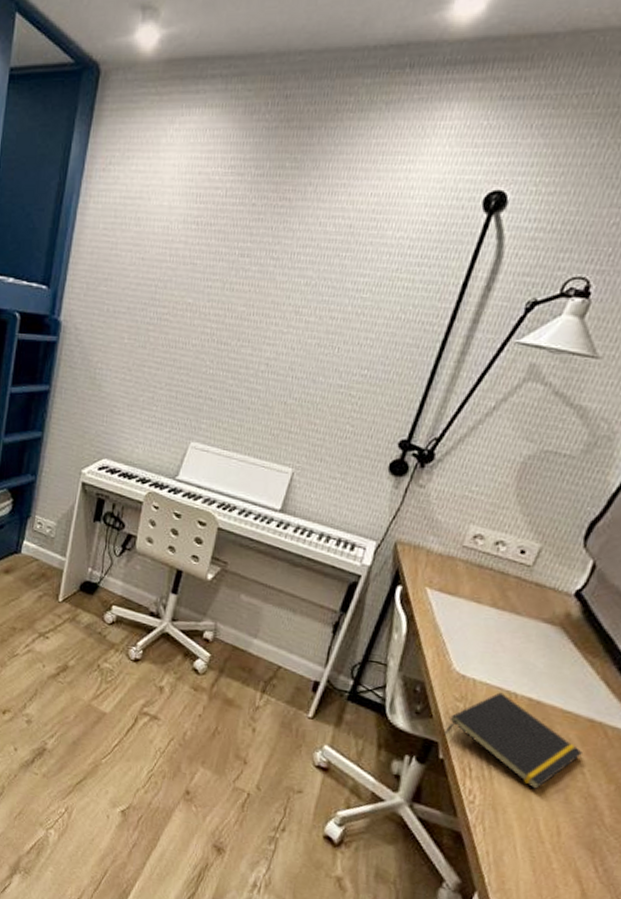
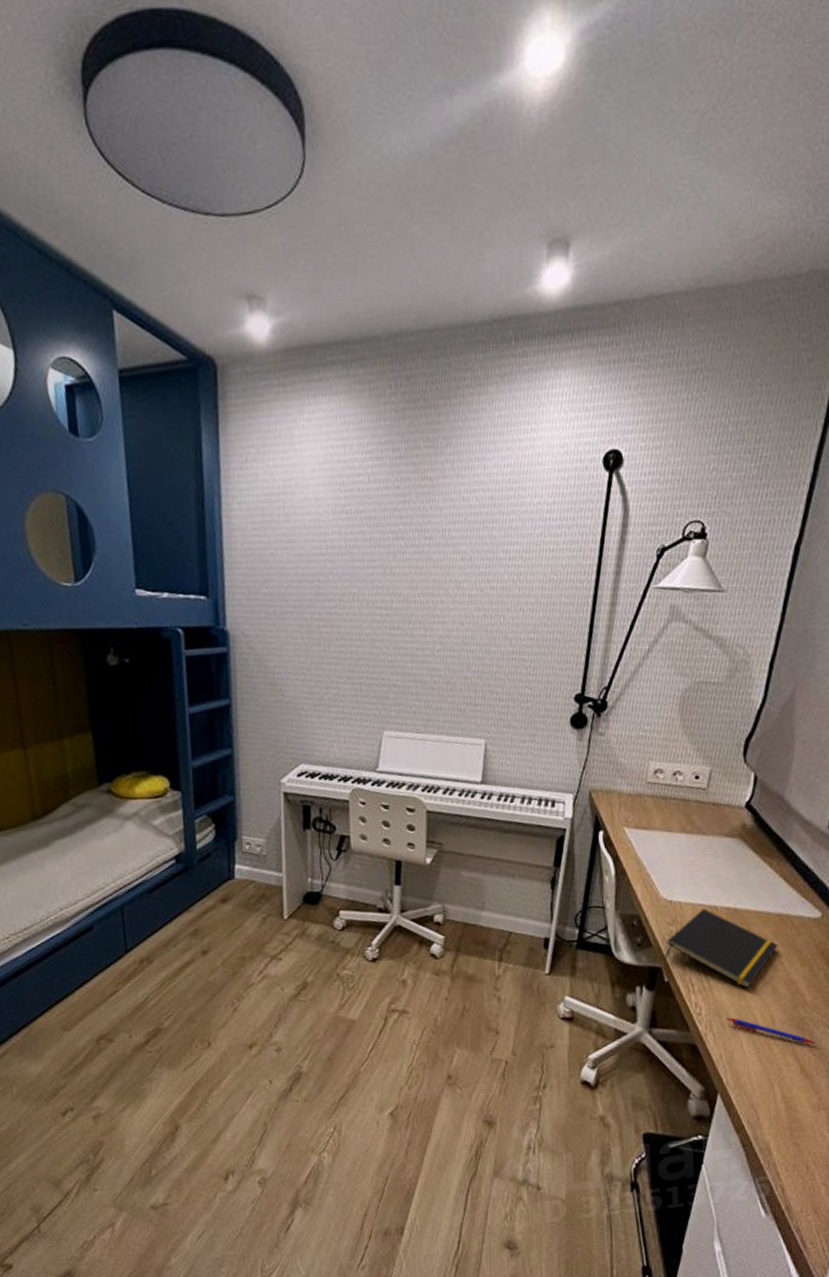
pen: none [503,814,609,873] -> present [727,1017,818,1045]

